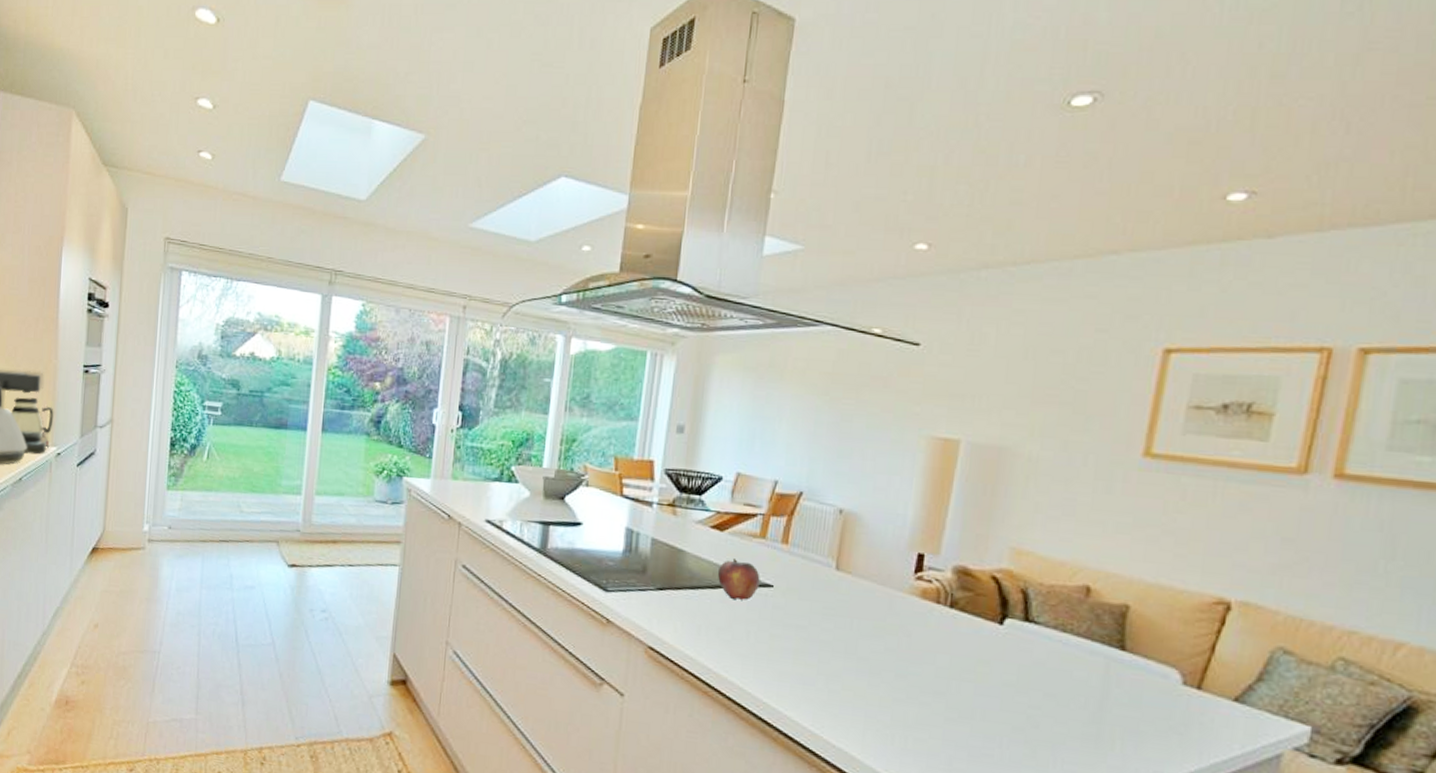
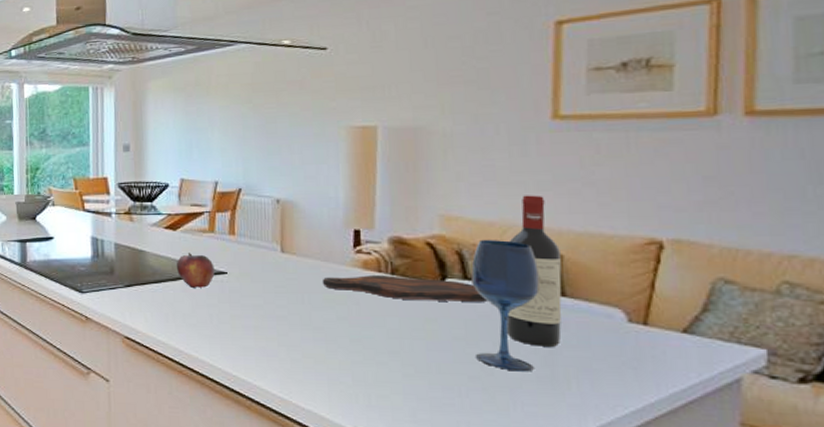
cutting board: none [874,602,1046,648] -> present [322,275,488,302]
wineglass: none [1022,580,1103,728] -> present [471,240,541,372]
wine bottle: none [1059,536,1128,704] -> present [506,195,562,348]

